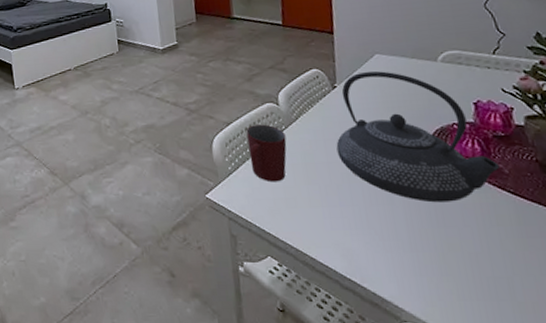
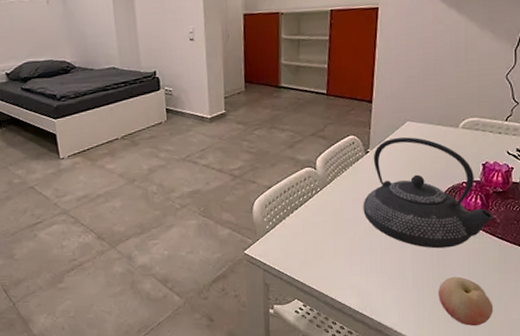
mug: present [246,124,287,183] -> none [285,187,320,238]
fruit: none [443,240,522,308] -> present [438,276,494,326]

